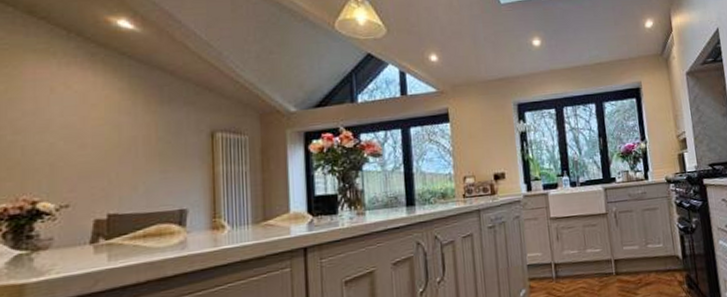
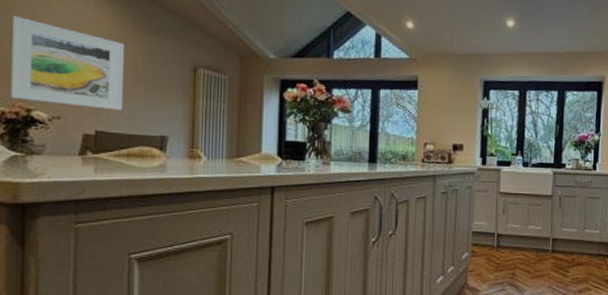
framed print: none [11,105,137,193] -> present [9,15,125,110]

